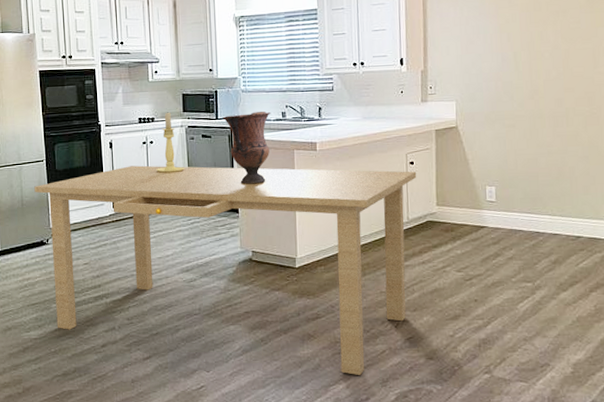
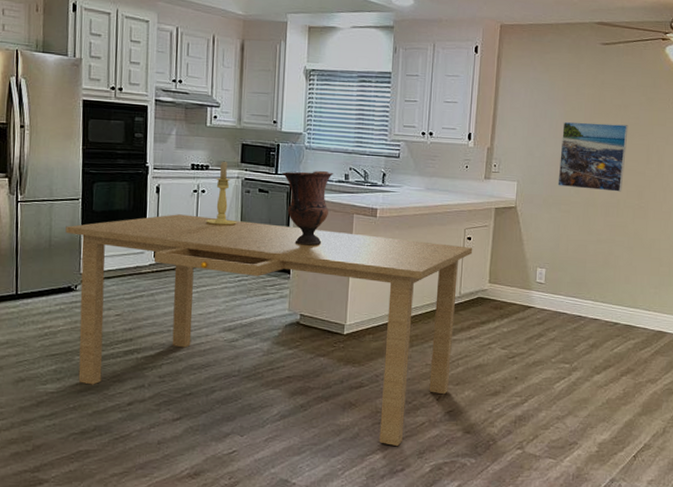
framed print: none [497,30,570,102] -> present [557,121,629,192]

